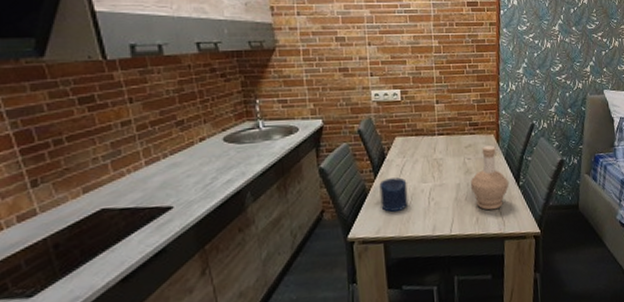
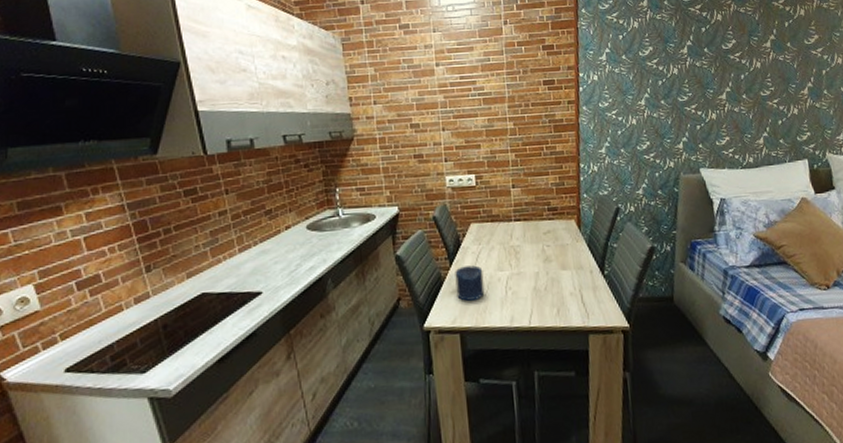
bottle: present [470,145,509,211] -> none [549,231,592,302]

